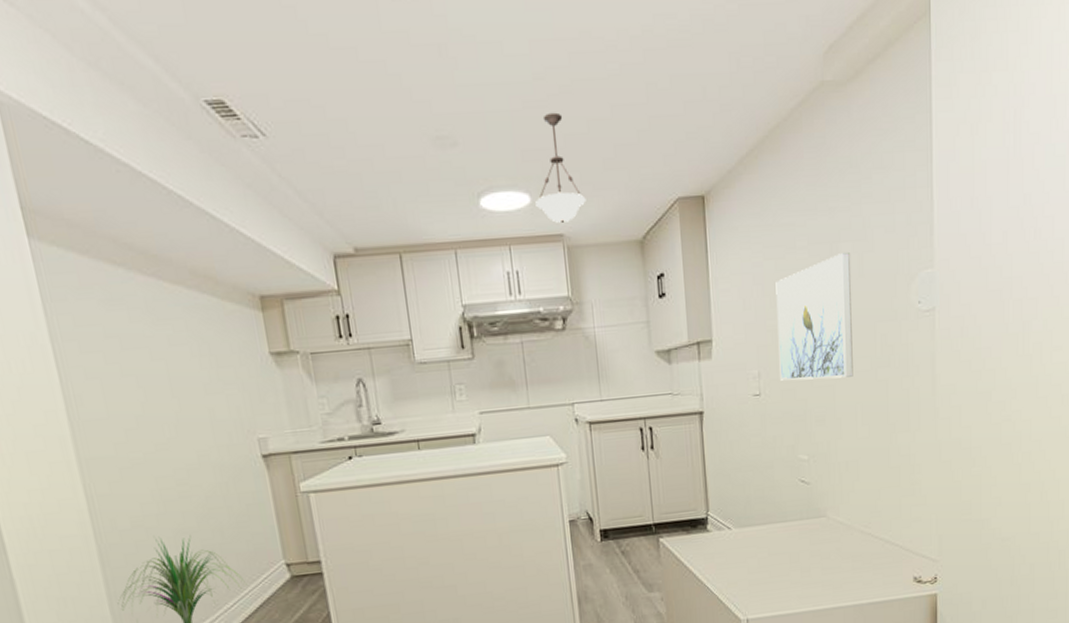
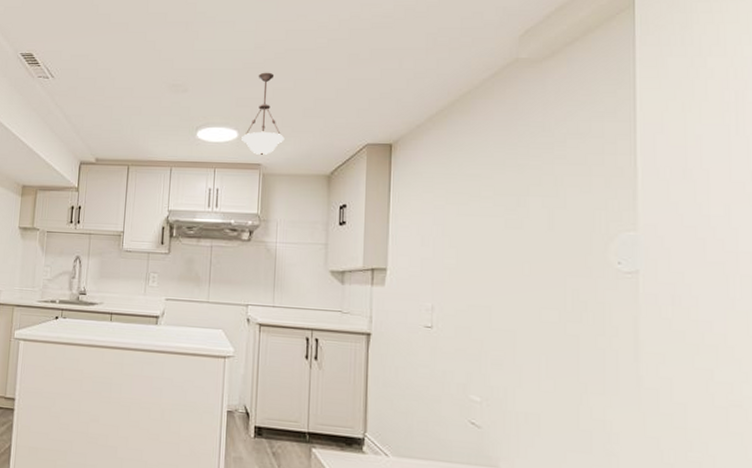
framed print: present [775,253,853,381] -> none [455,206,540,326]

